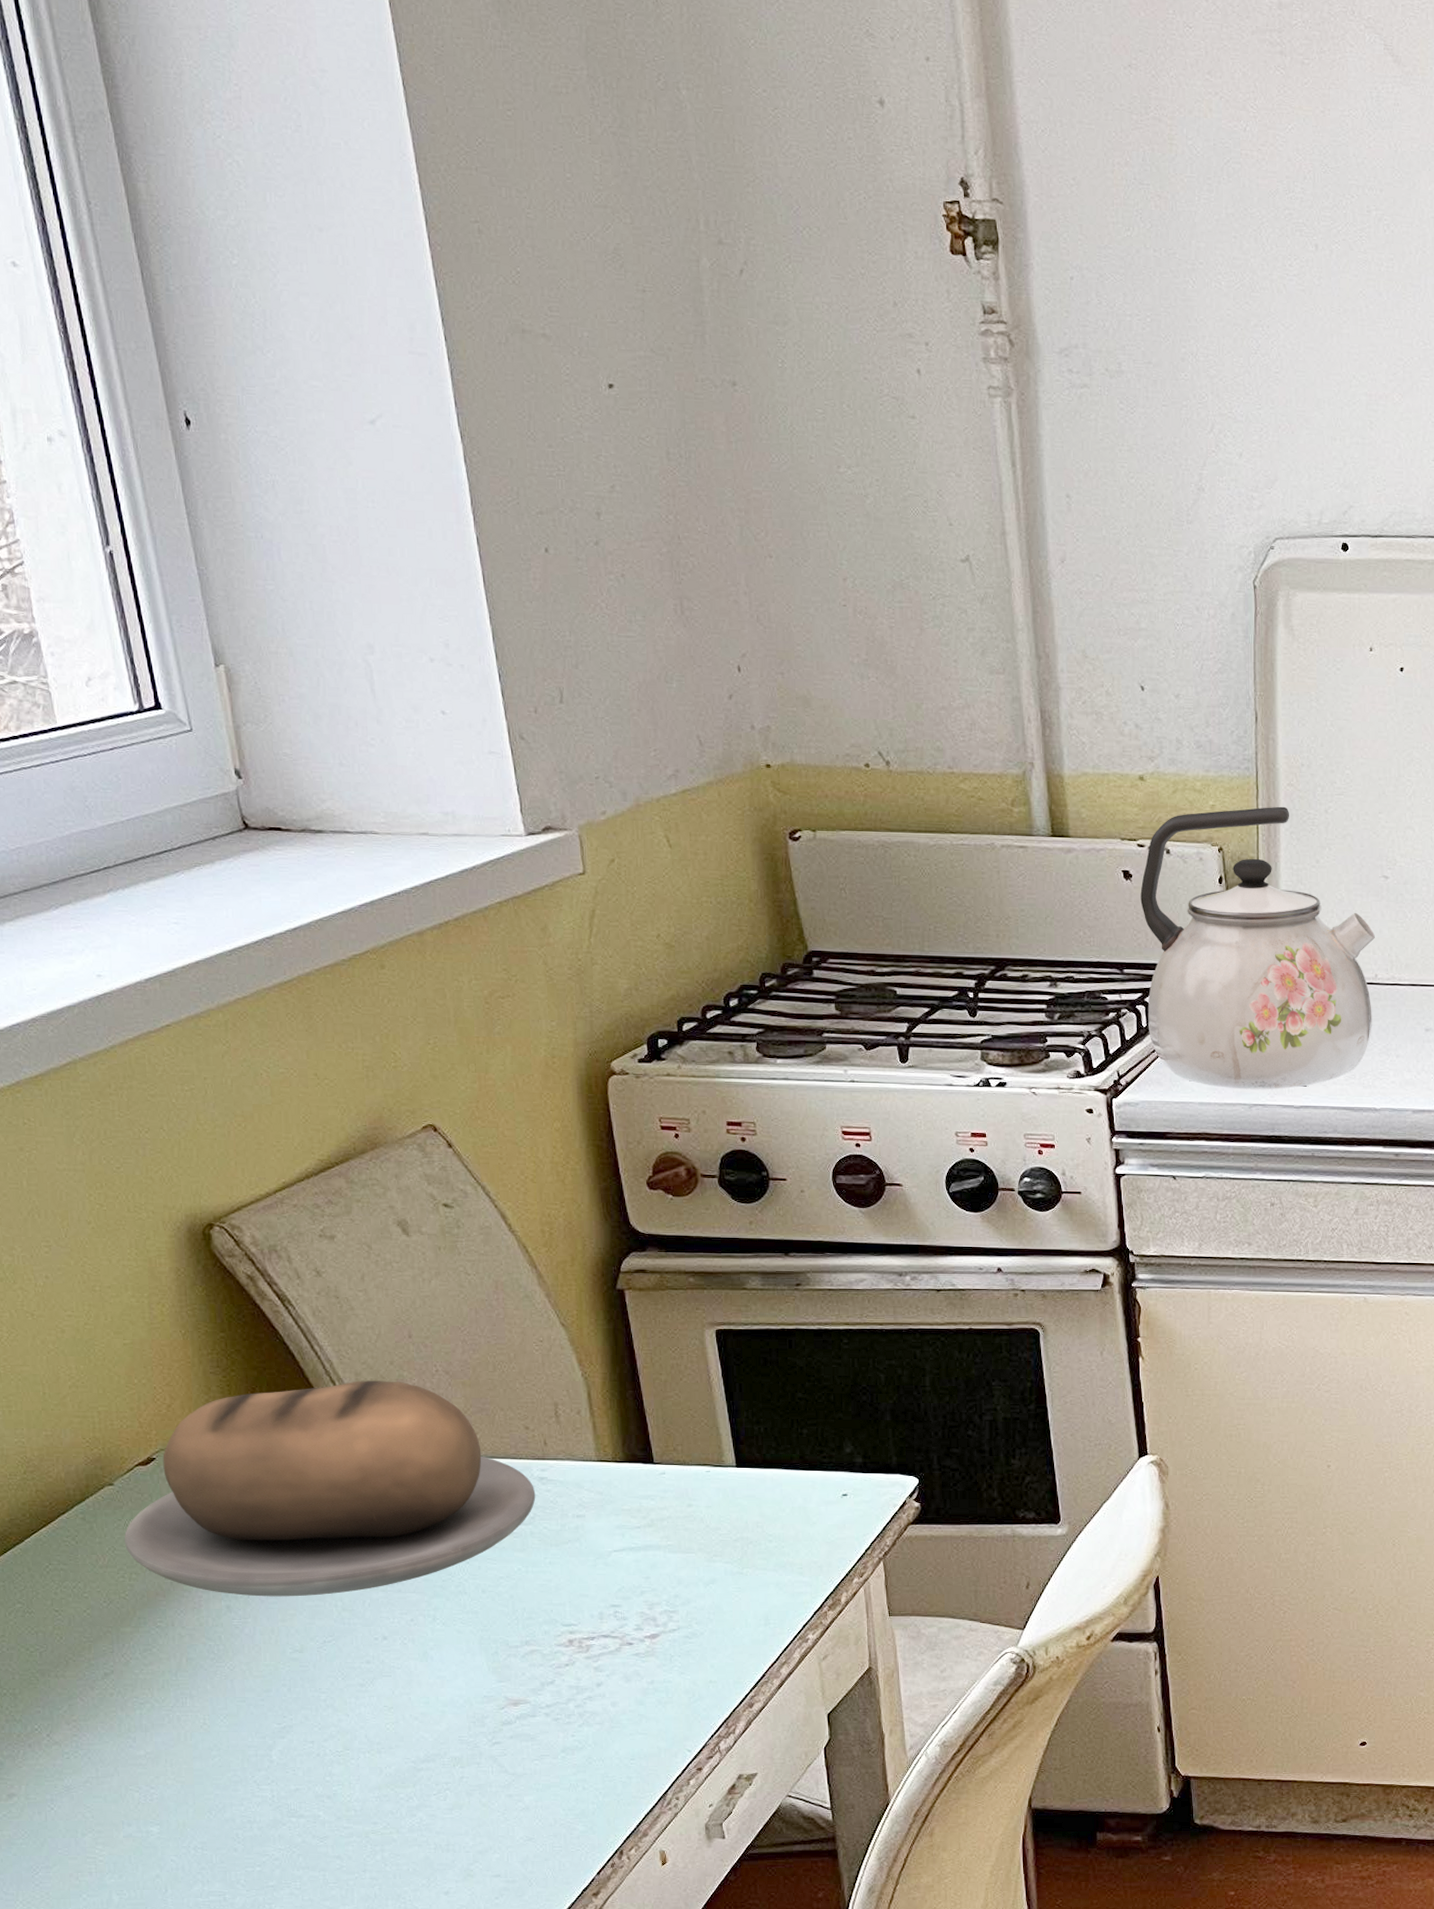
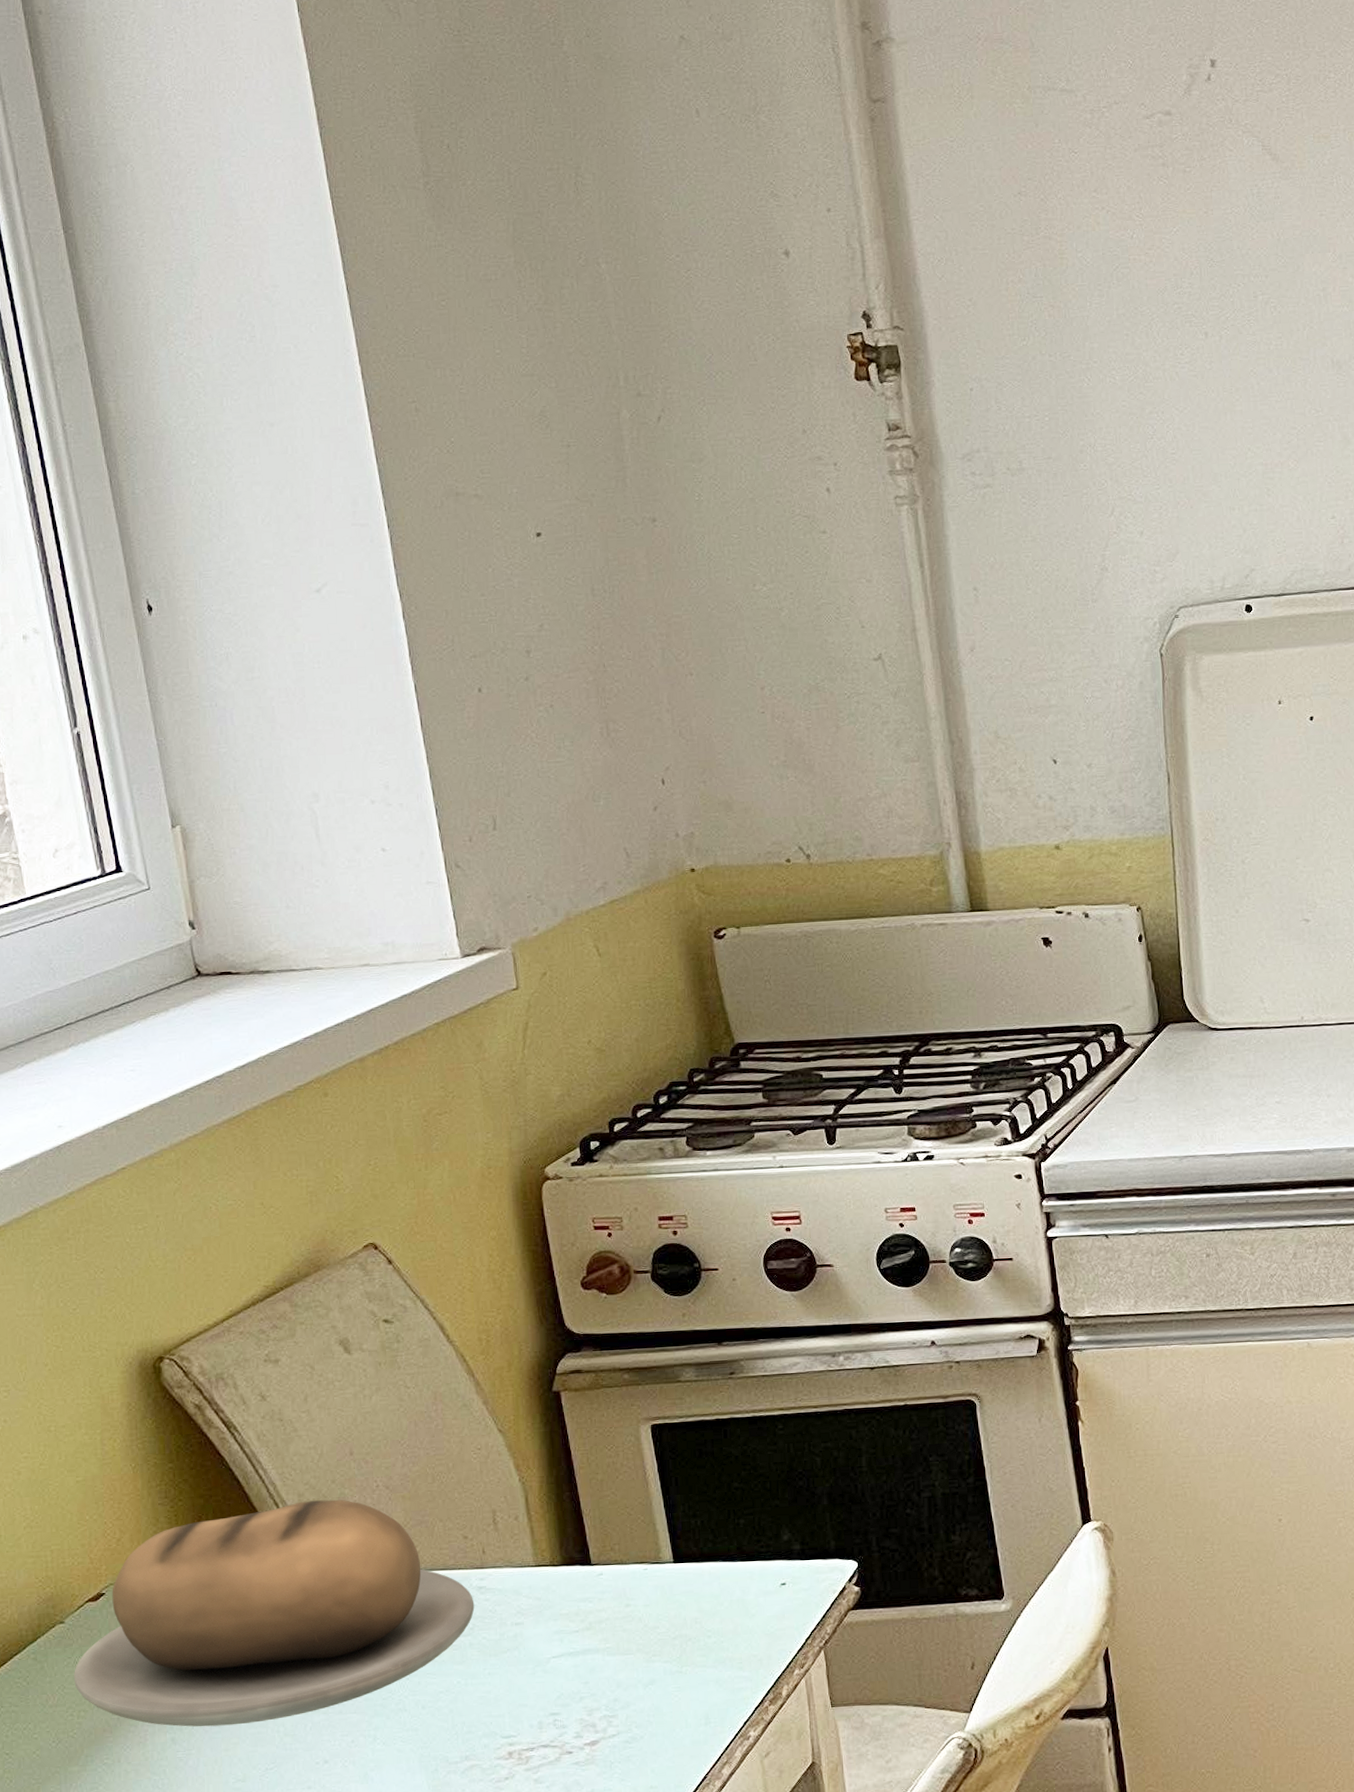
kettle: present [1140,806,1375,1090] -> none [1060,861,1301,1143]

